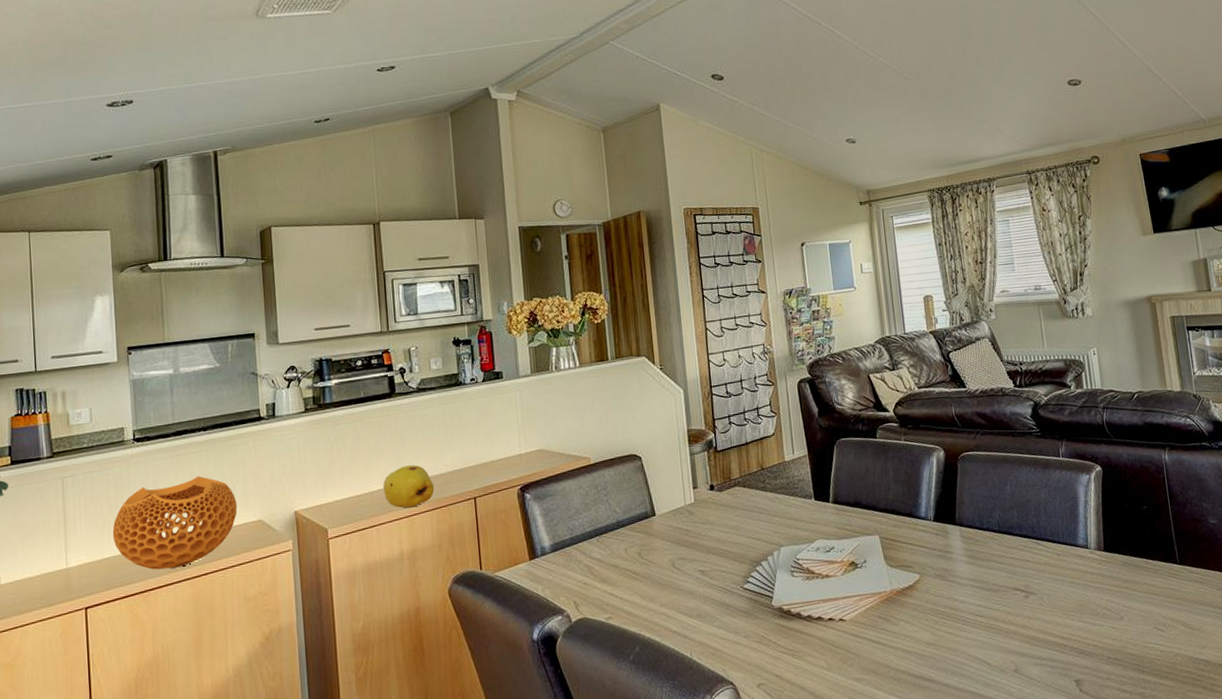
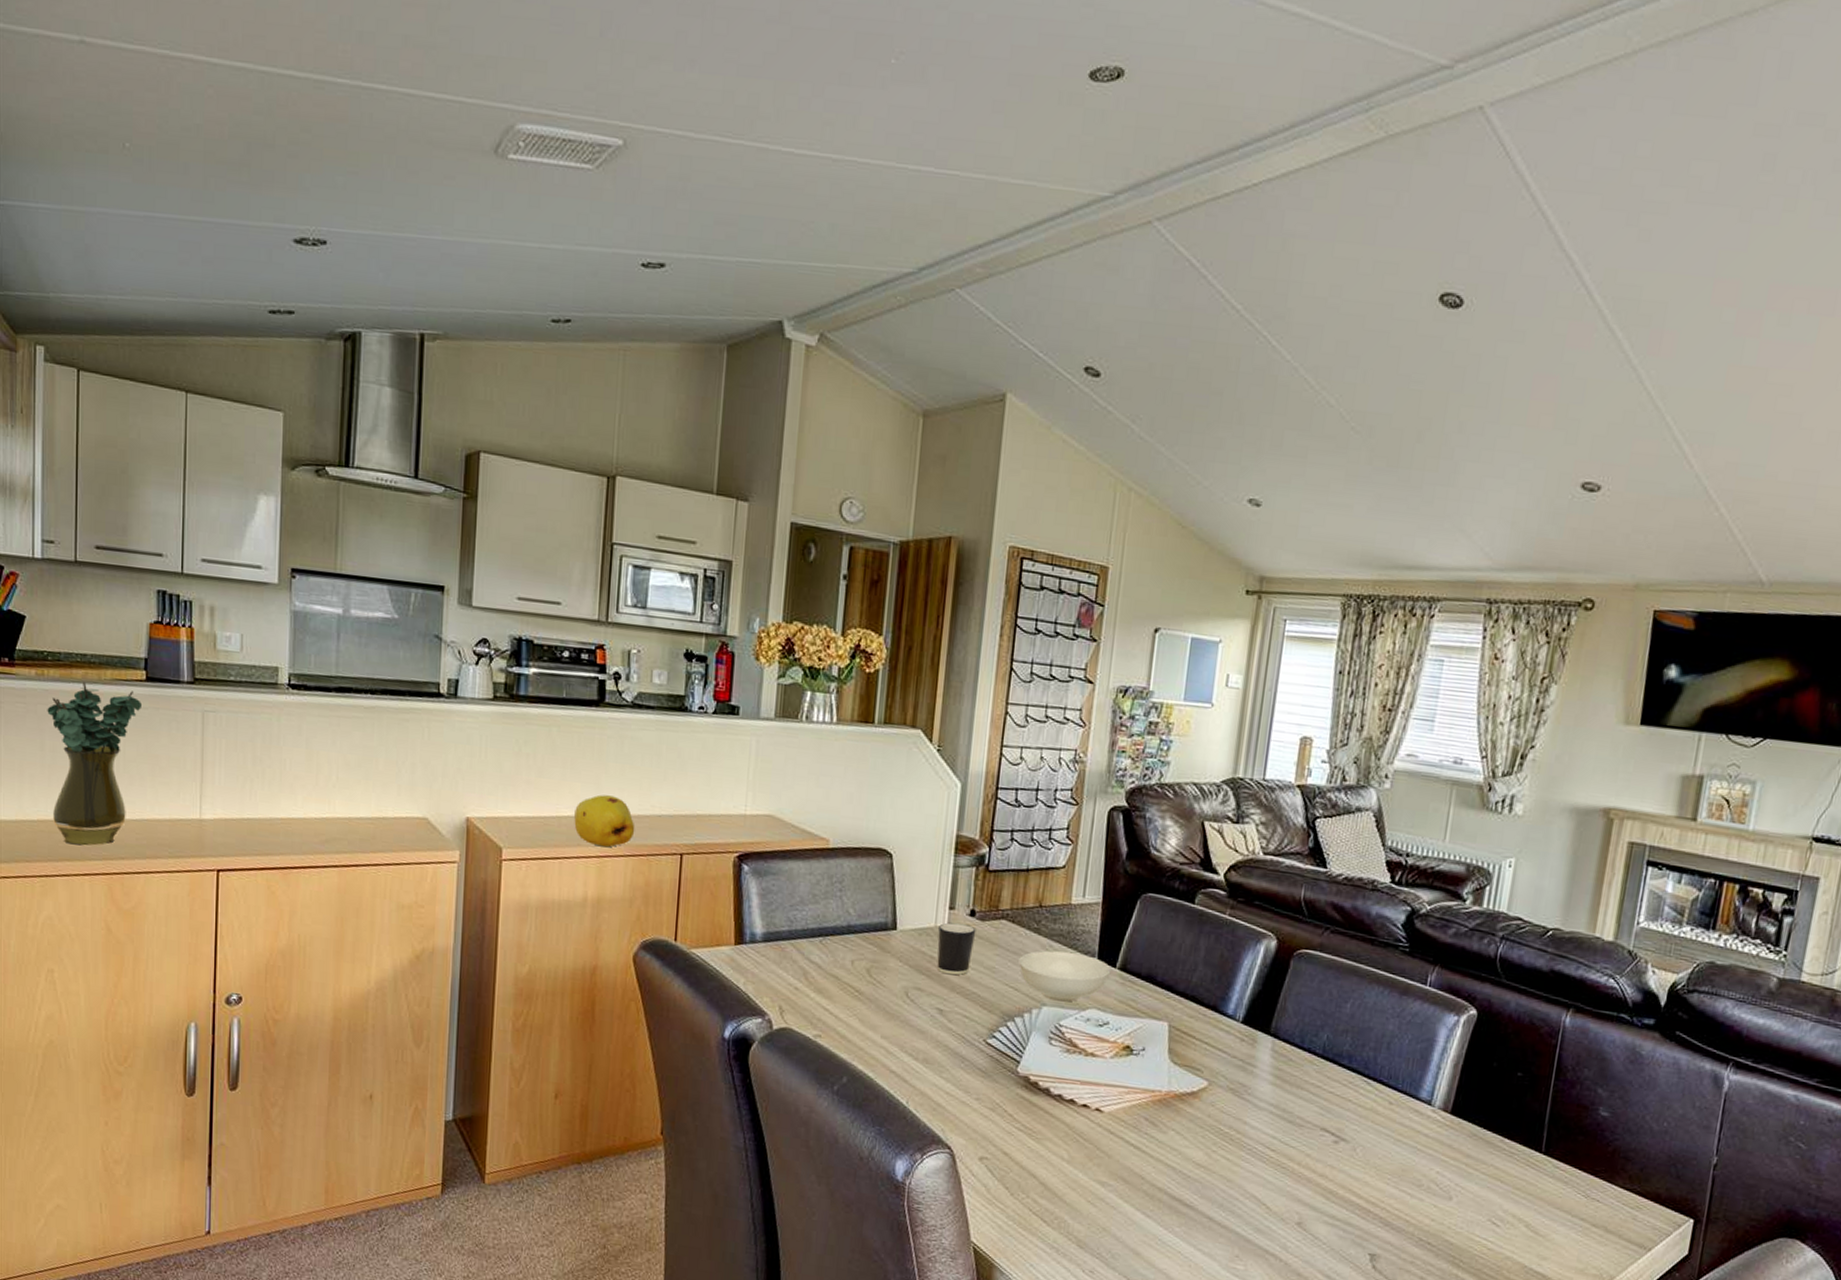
decorative bowl: present [112,475,238,570] -> none [254,745,401,850]
mug: none [688,497,718,542] -> present [936,922,977,976]
bowl: none [755,498,827,541] -> present [1018,950,1112,1002]

